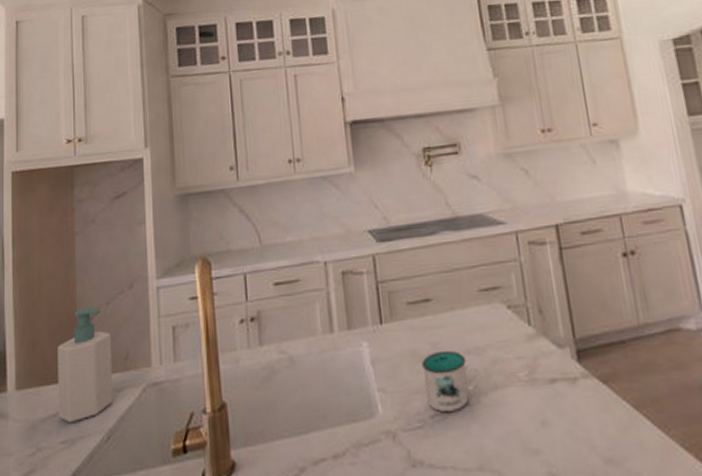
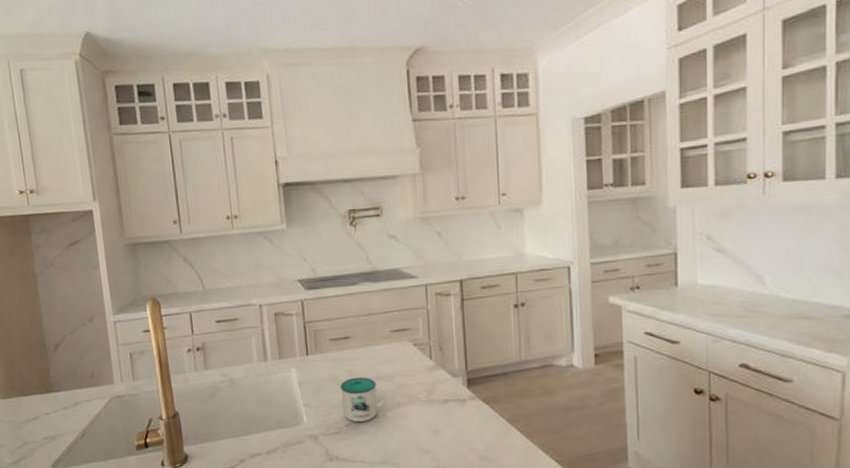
soap bottle: present [58,307,114,423] -> none [32,336,84,425]

